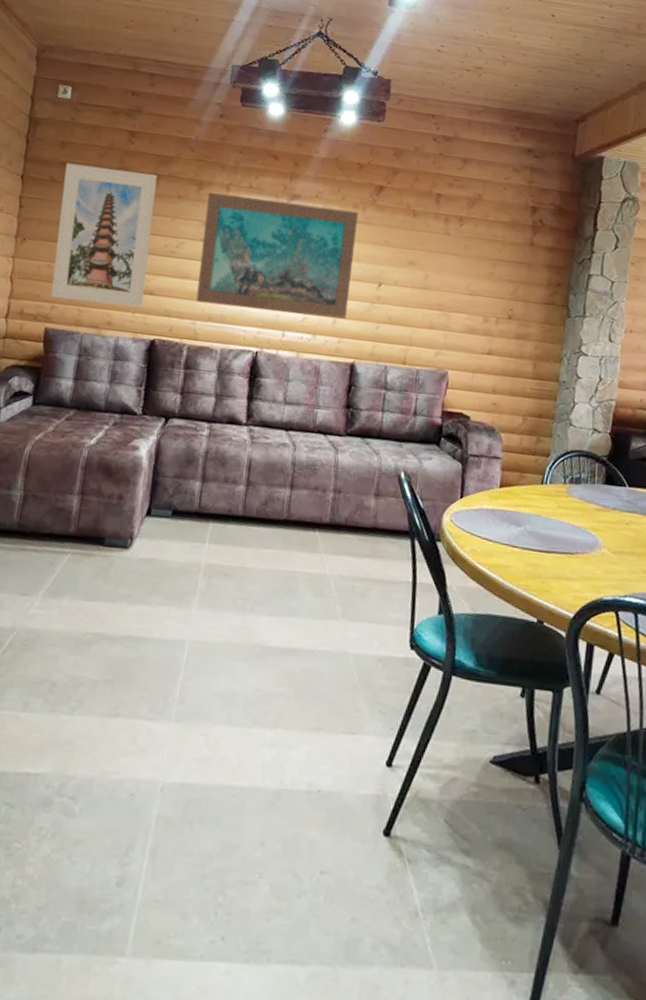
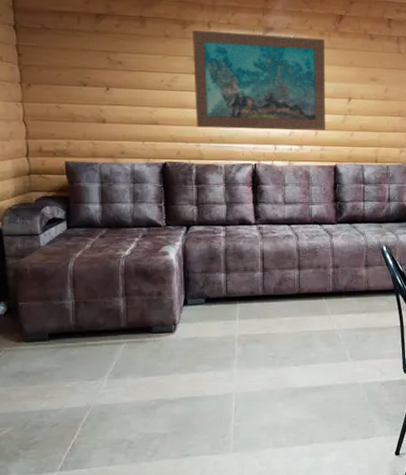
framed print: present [51,163,158,308] -> none [54,11,150,136]

